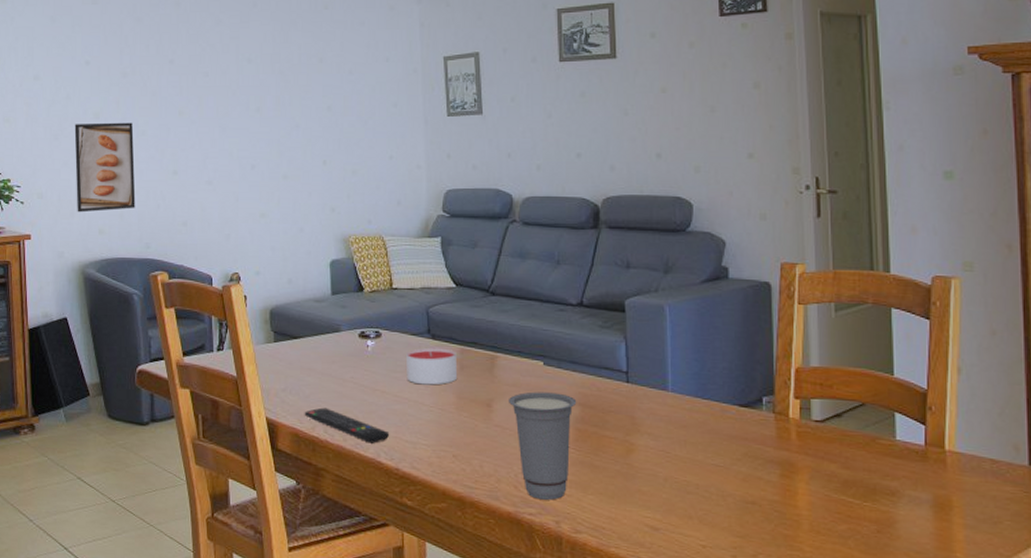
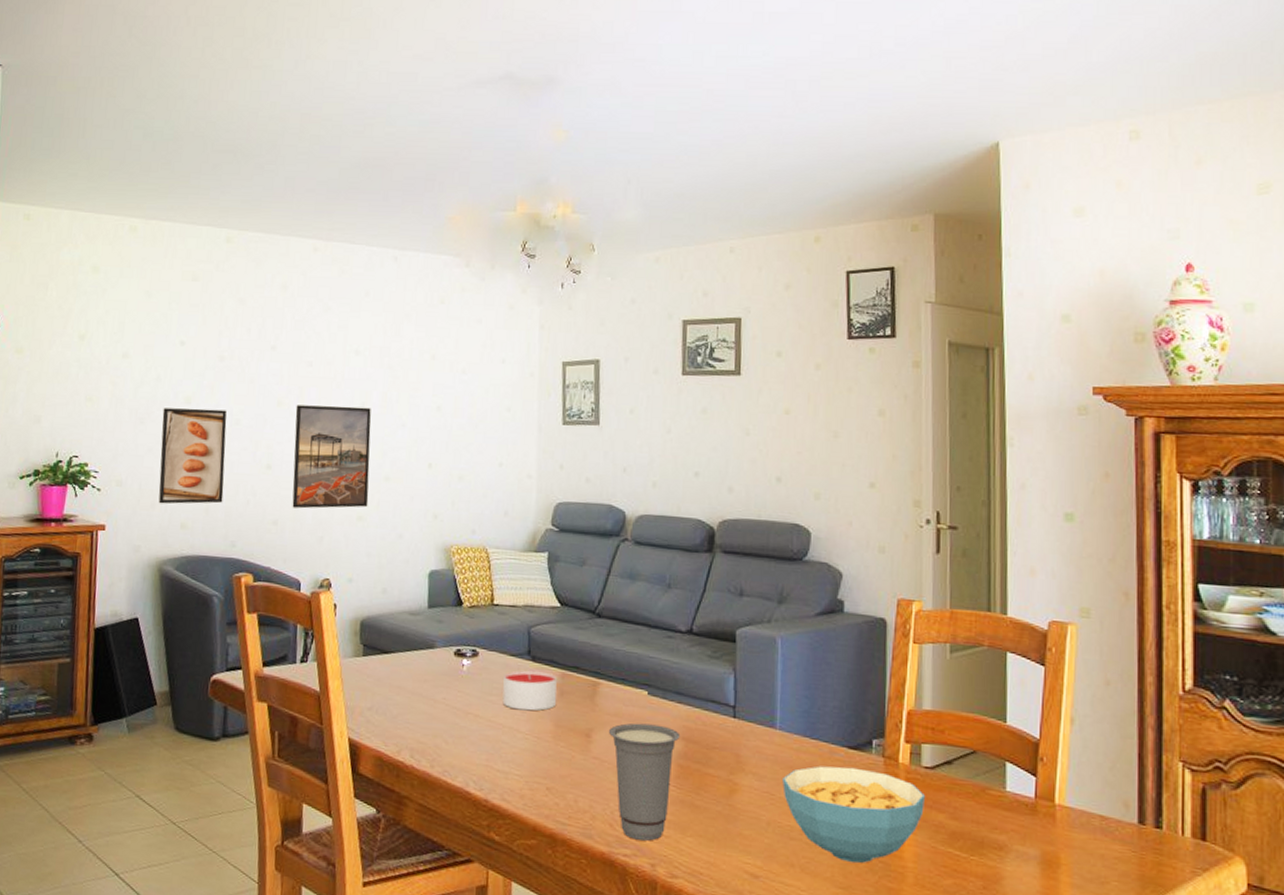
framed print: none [196,112,270,209] -> present [292,405,371,509]
remote control: present [304,407,390,444] -> none [390,729,481,772]
cereal bowl: none [677,423,816,514] -> present [782,766,925,864]

